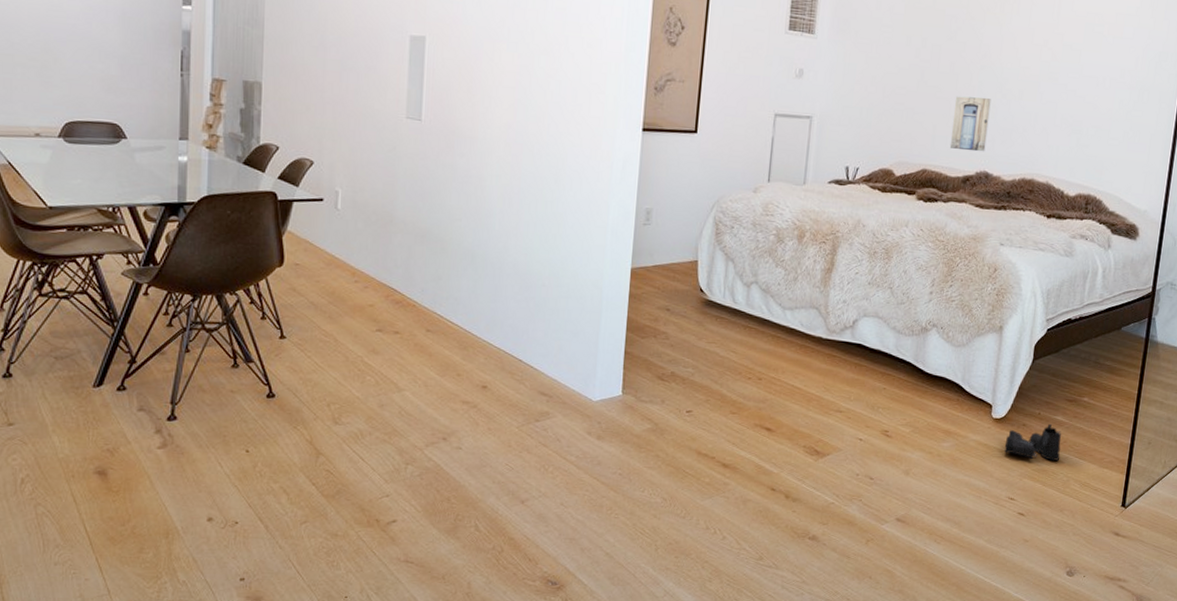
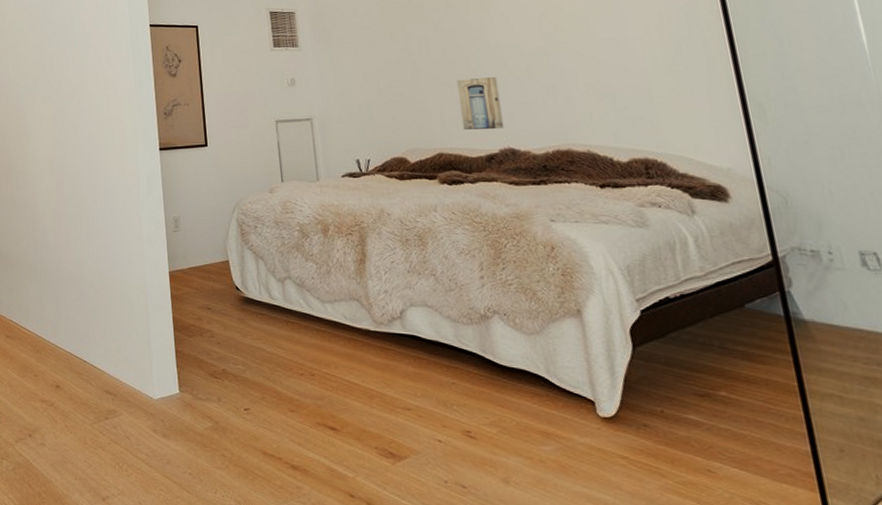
boots: present [1004,423,1061,461] -> none [625,424,711,471]

